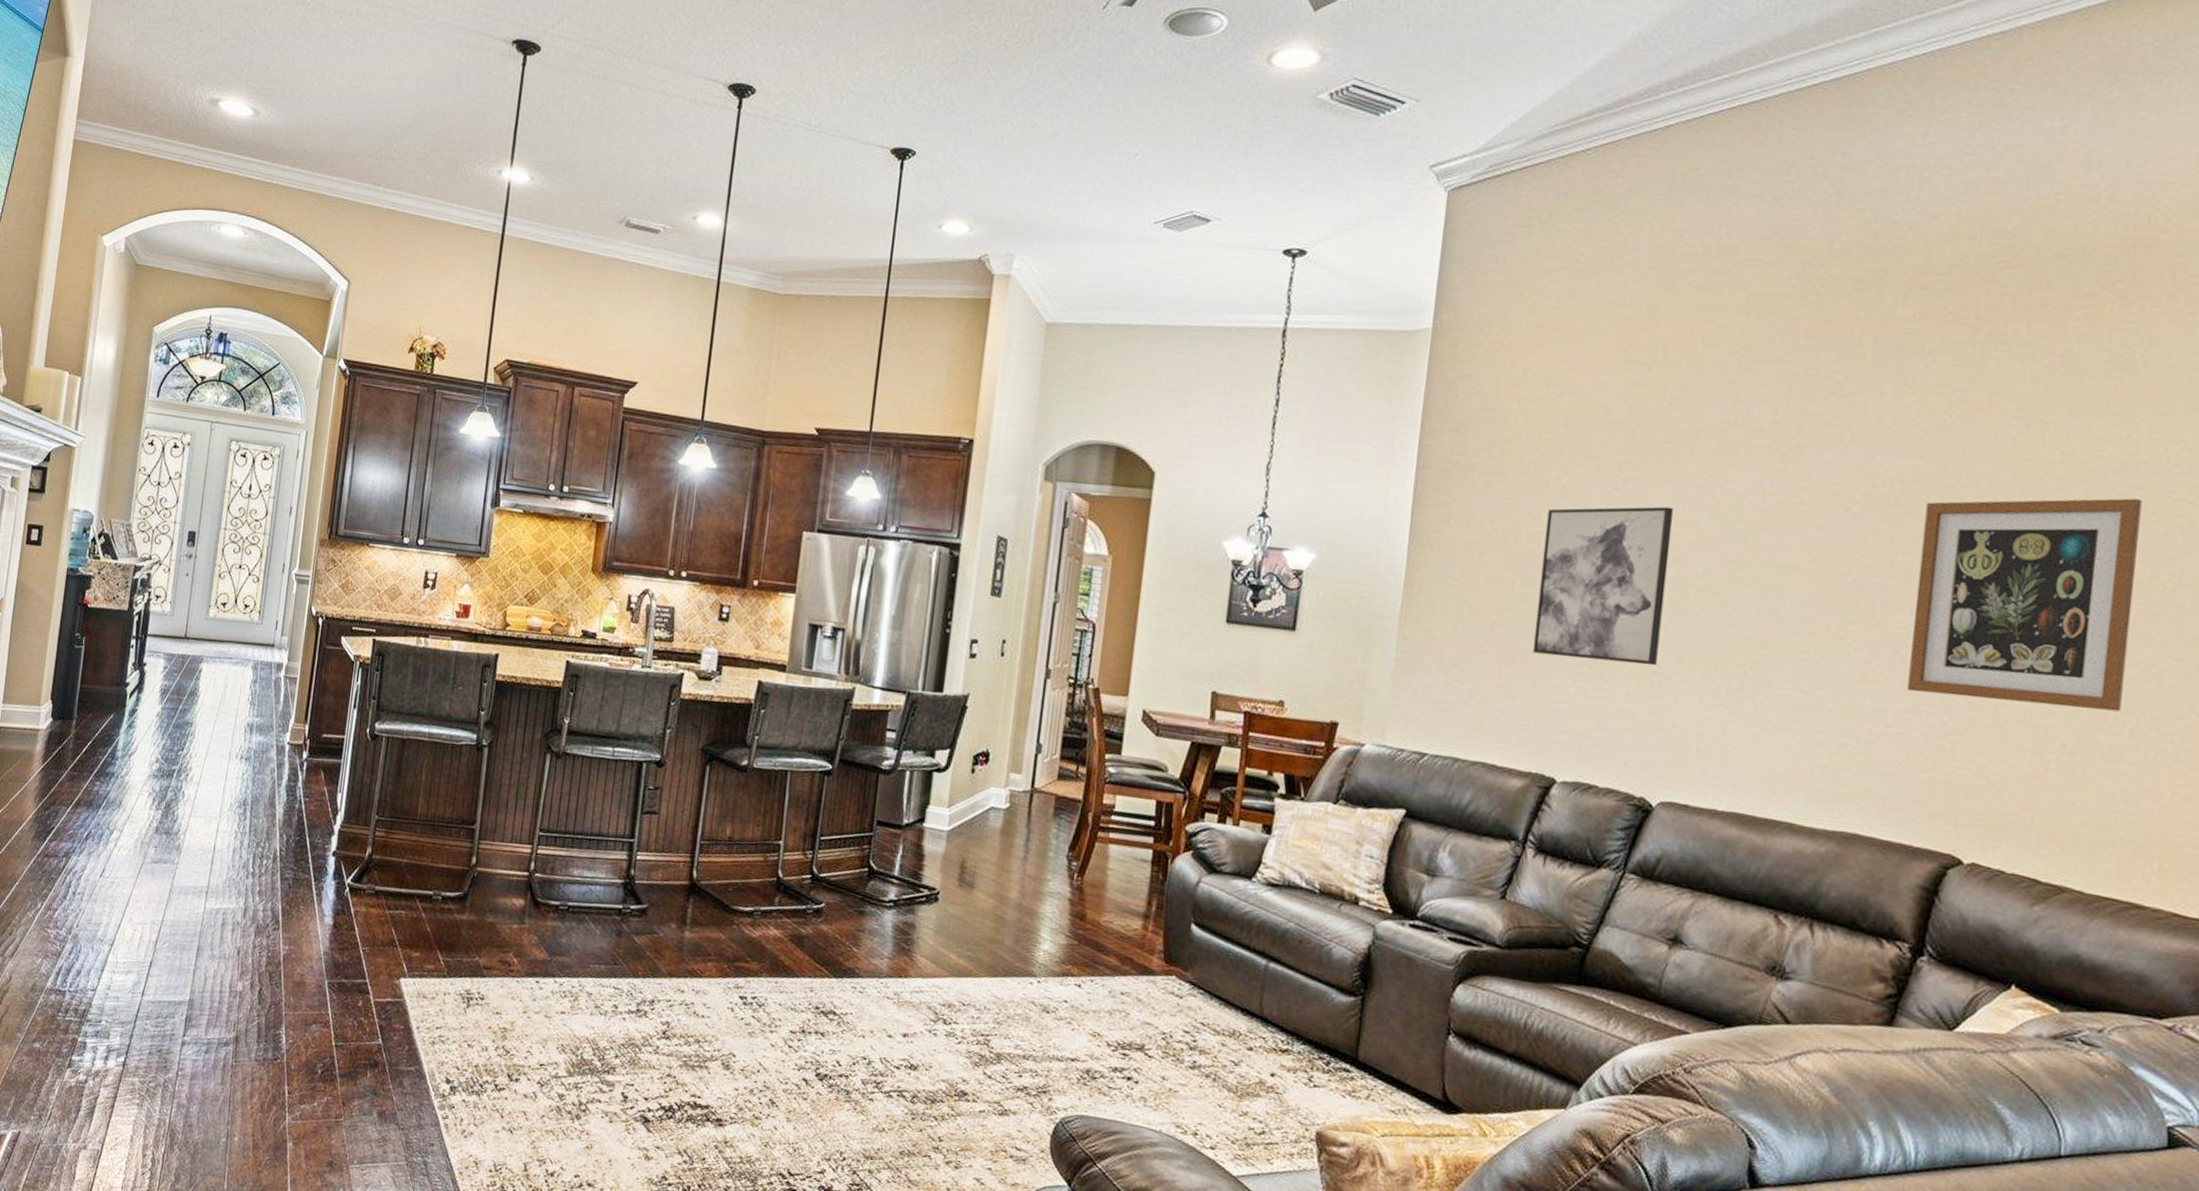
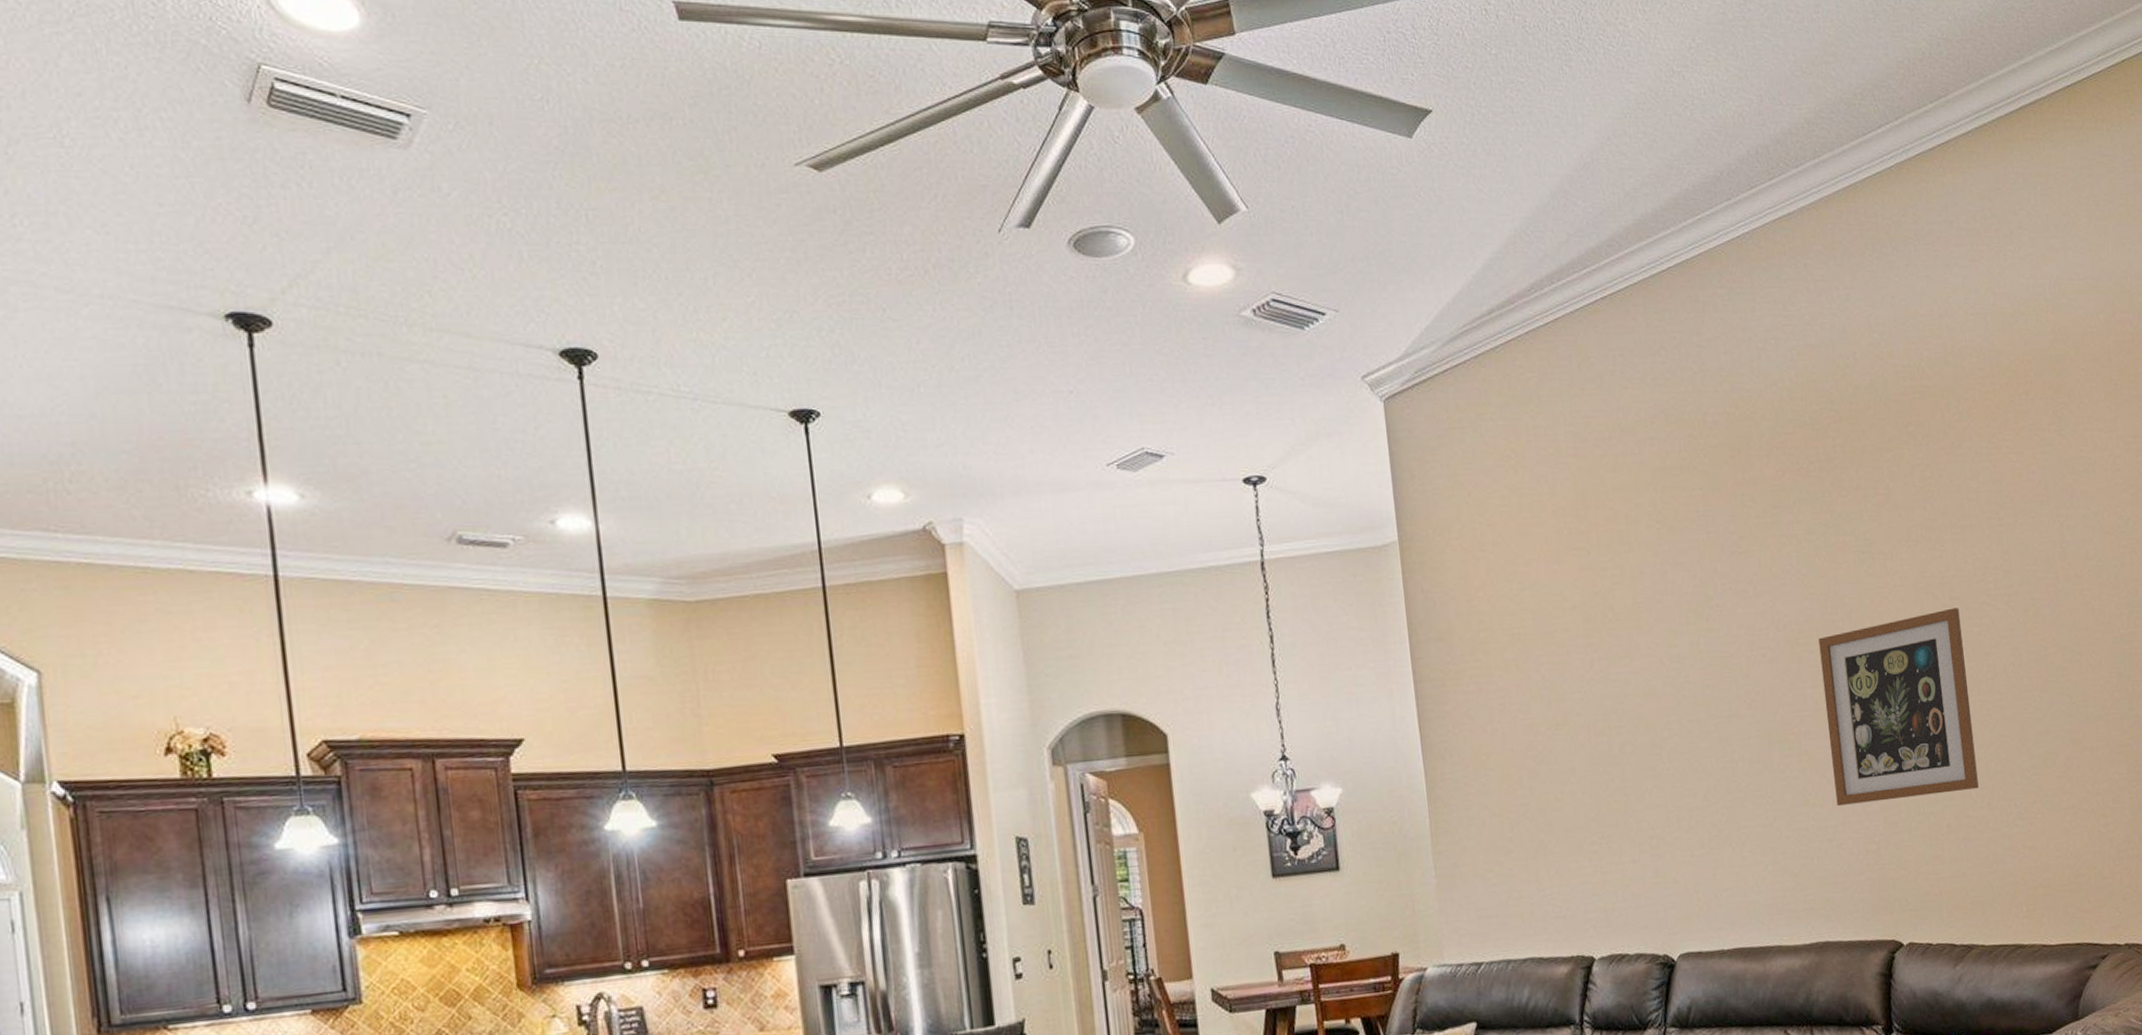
wall art: present [1532,506,1674,666] -> none [1535,680,1651,842]

